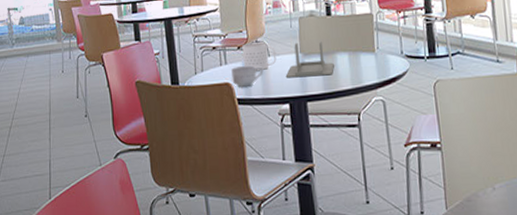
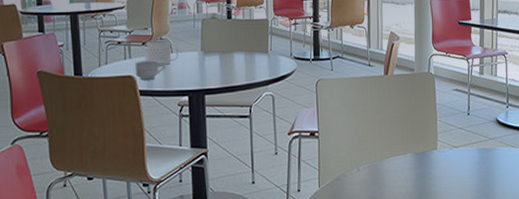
napkin holder: present [285,40,334,78] -> none [186,40,231,73]

